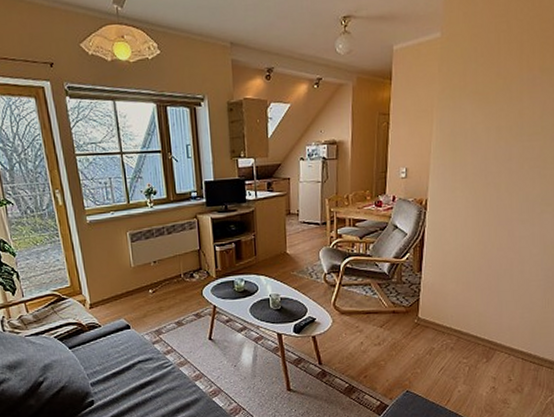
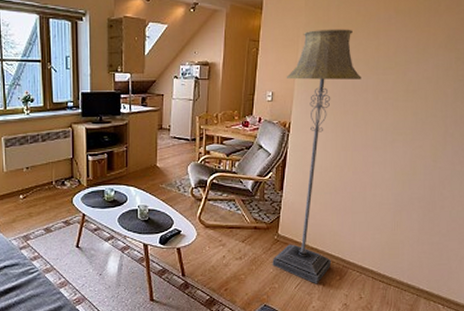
floor lamp: none [413,94,504,368] -> present [272,29,362,284]

